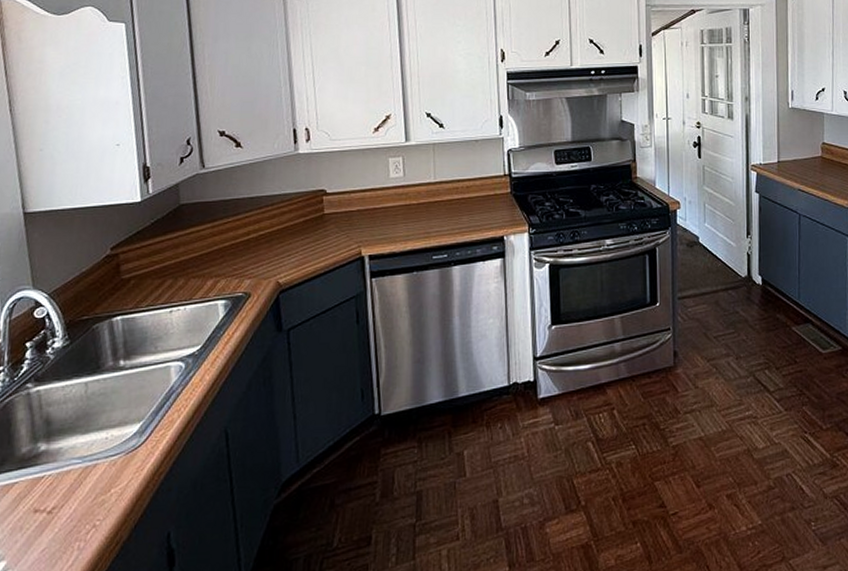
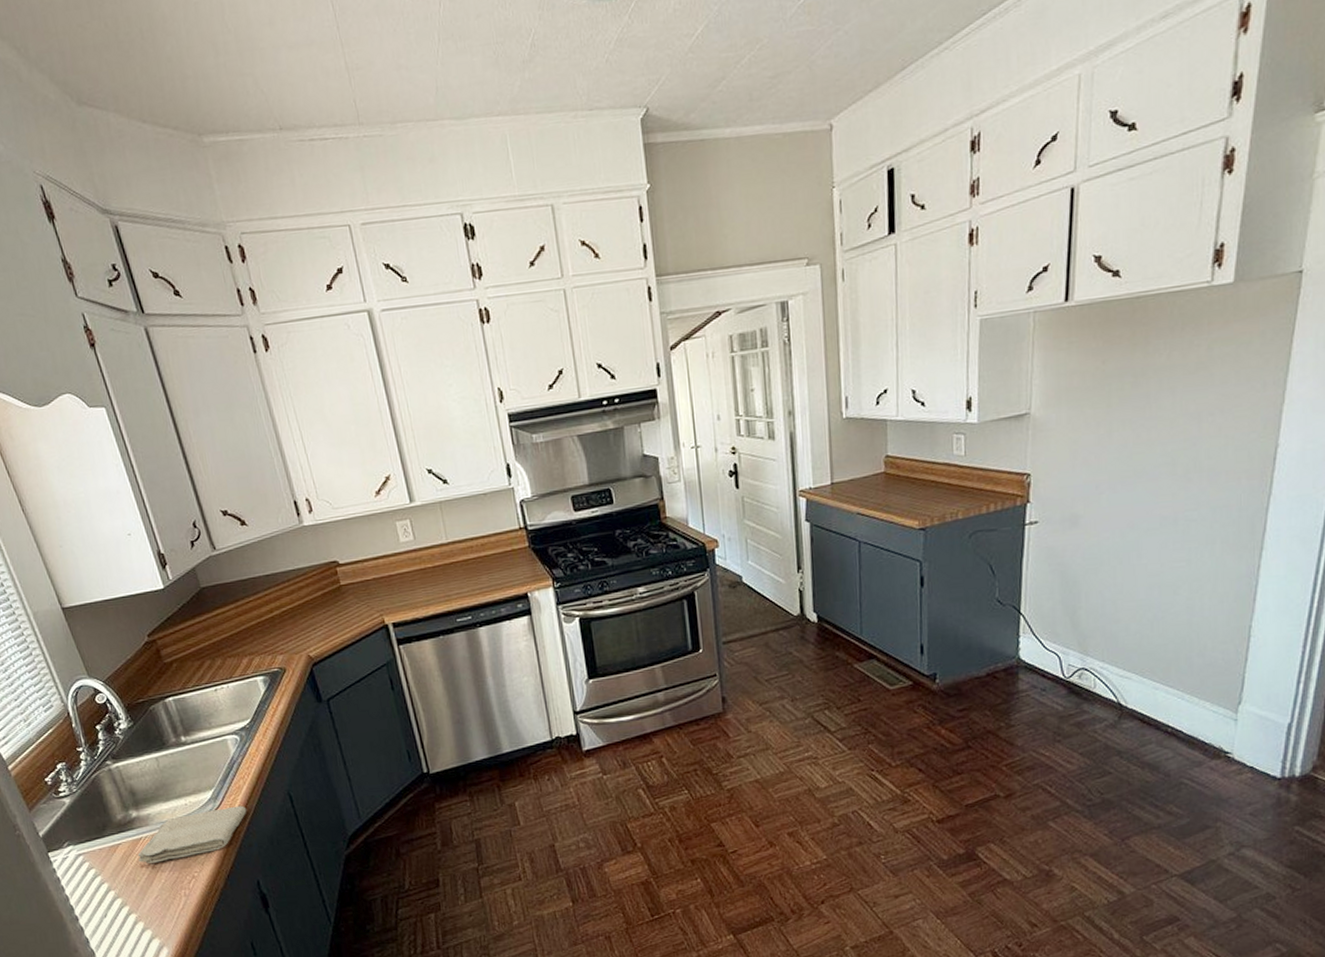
washcloth: none [33,442,175,508] -> present [137,805,247,863]

